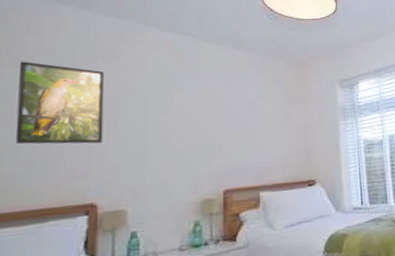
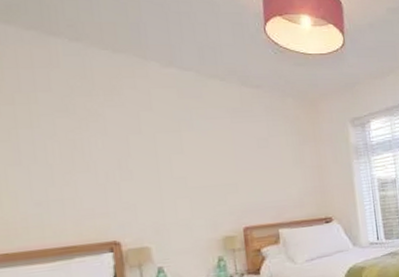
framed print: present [15,61,105,145] -> none [15,98,116,185]

